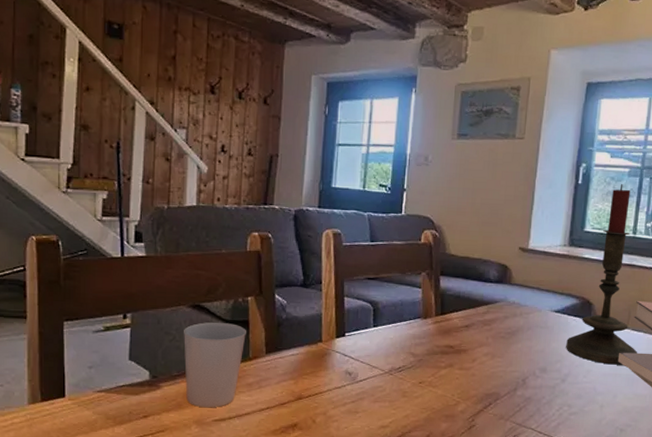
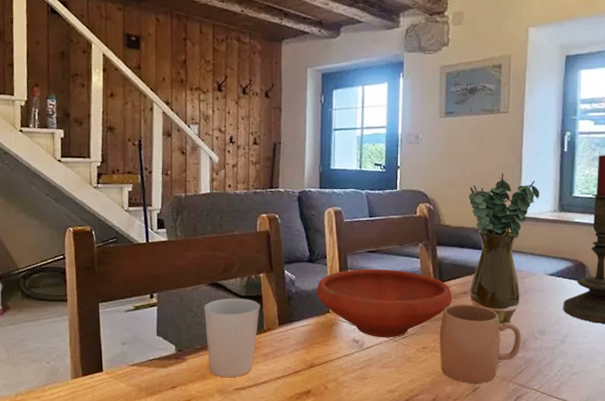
bowl: none [308,296,453,370] -> present [316,269,452,337]
mug: none [436,338,522,421] -> present [439,304,522,383]
vase: none [471,202,551,361] -> present [468,173,540,324]

